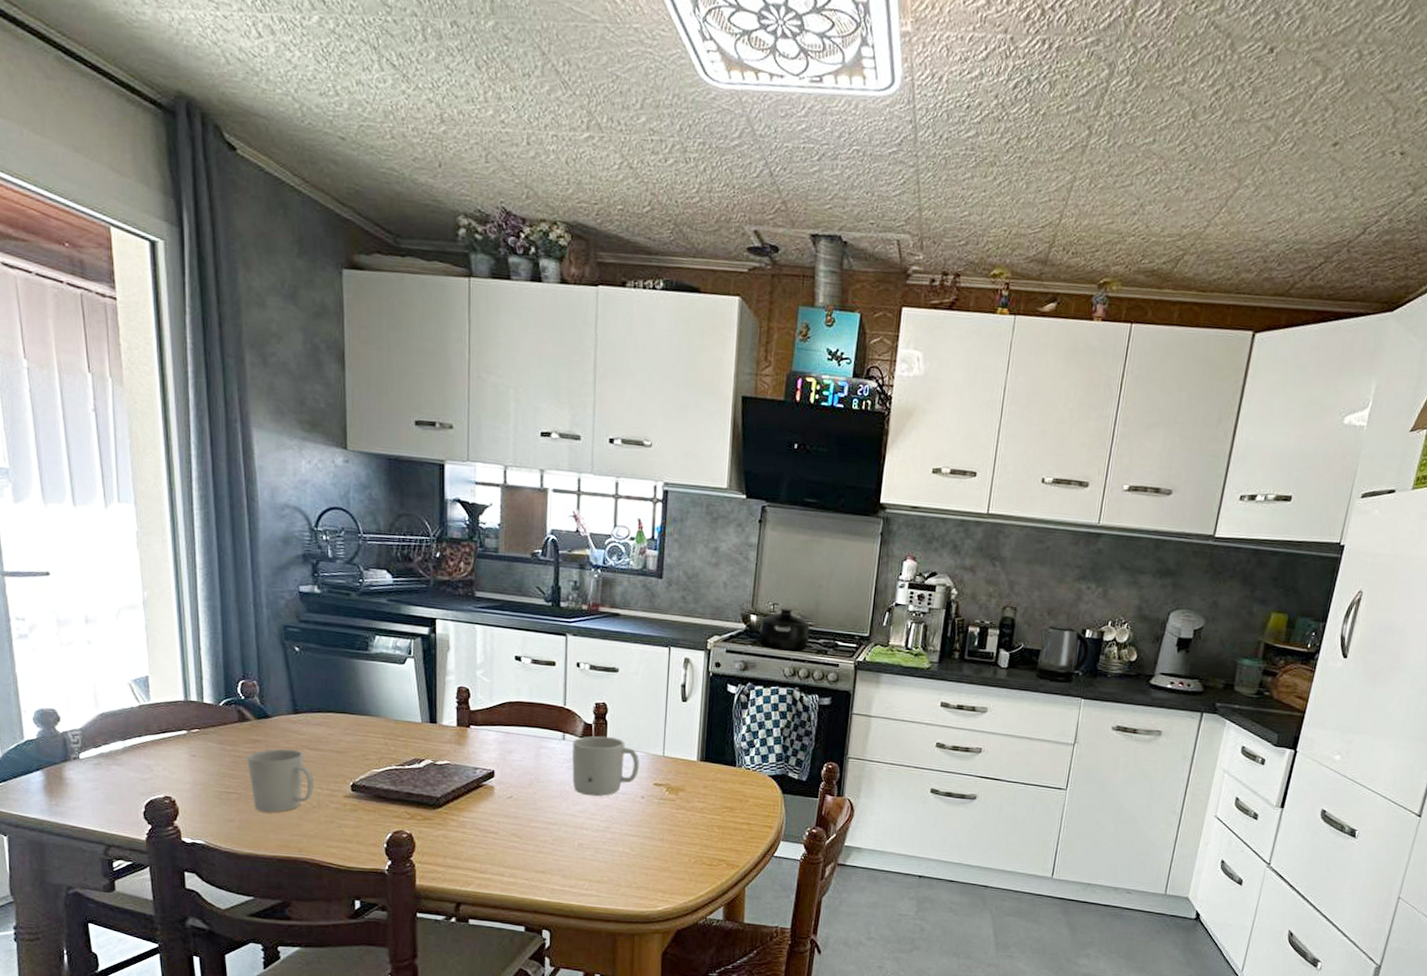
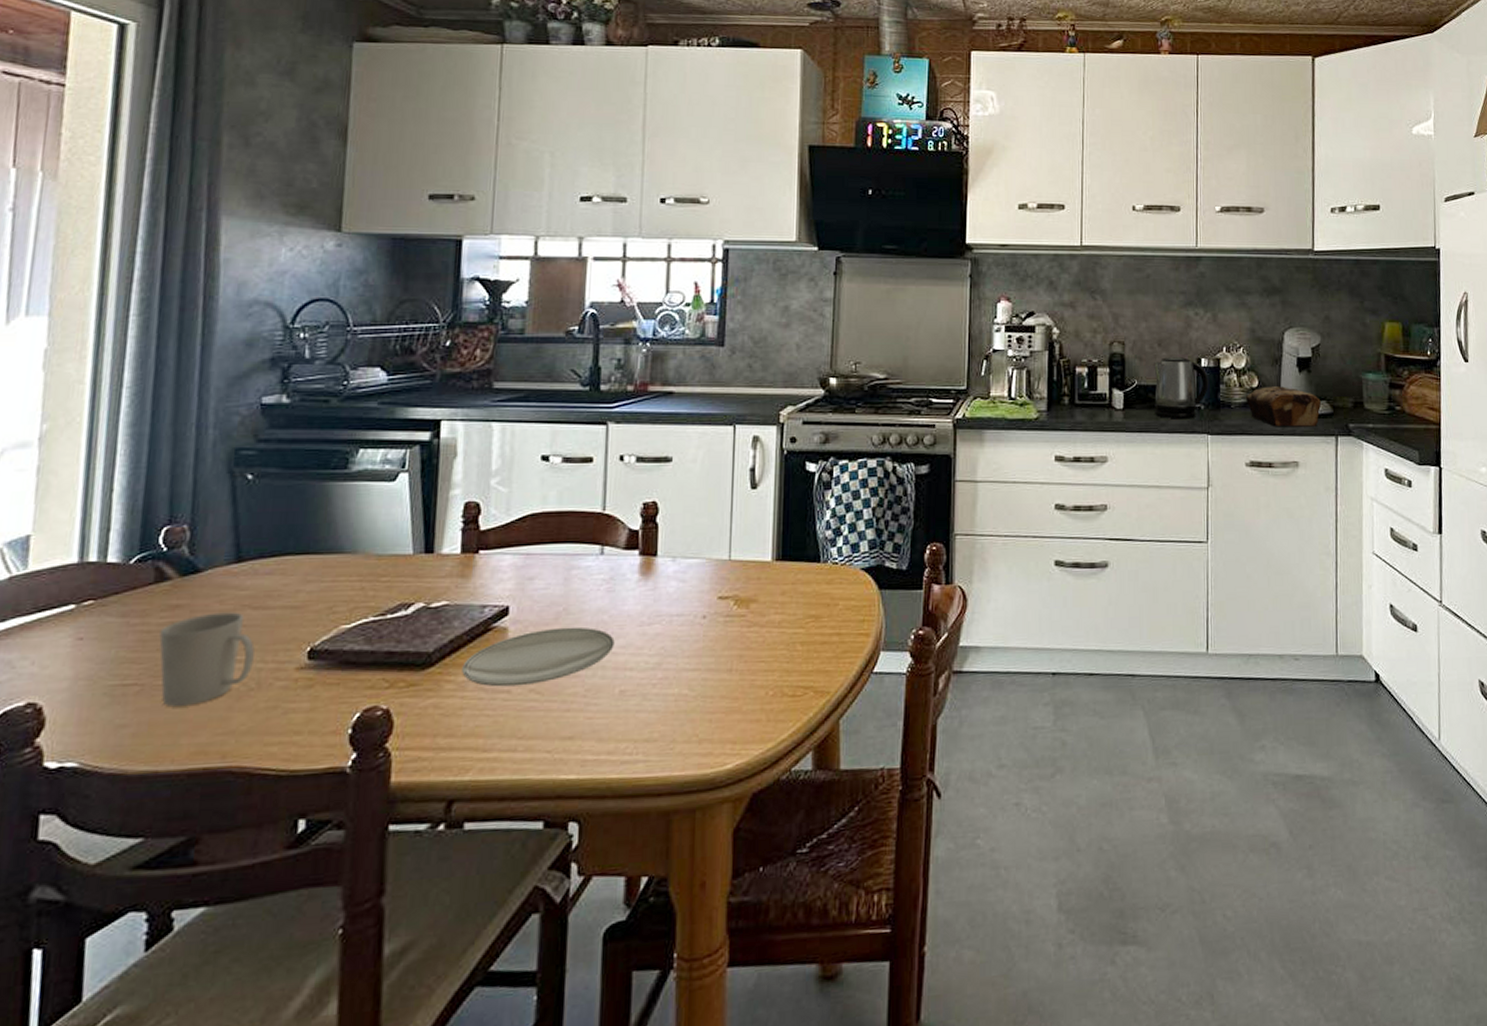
plate: none [462,791,574,831] -> present [462,626,615,687]
mug: present [571,735,639,796] -> none [612,543,699,624]
saucepan: present [759,608,811,652] -> none [841,367,900,415]
bread loaf: none [1122,661,1194,702] -> present [1246,386,1322,427]

